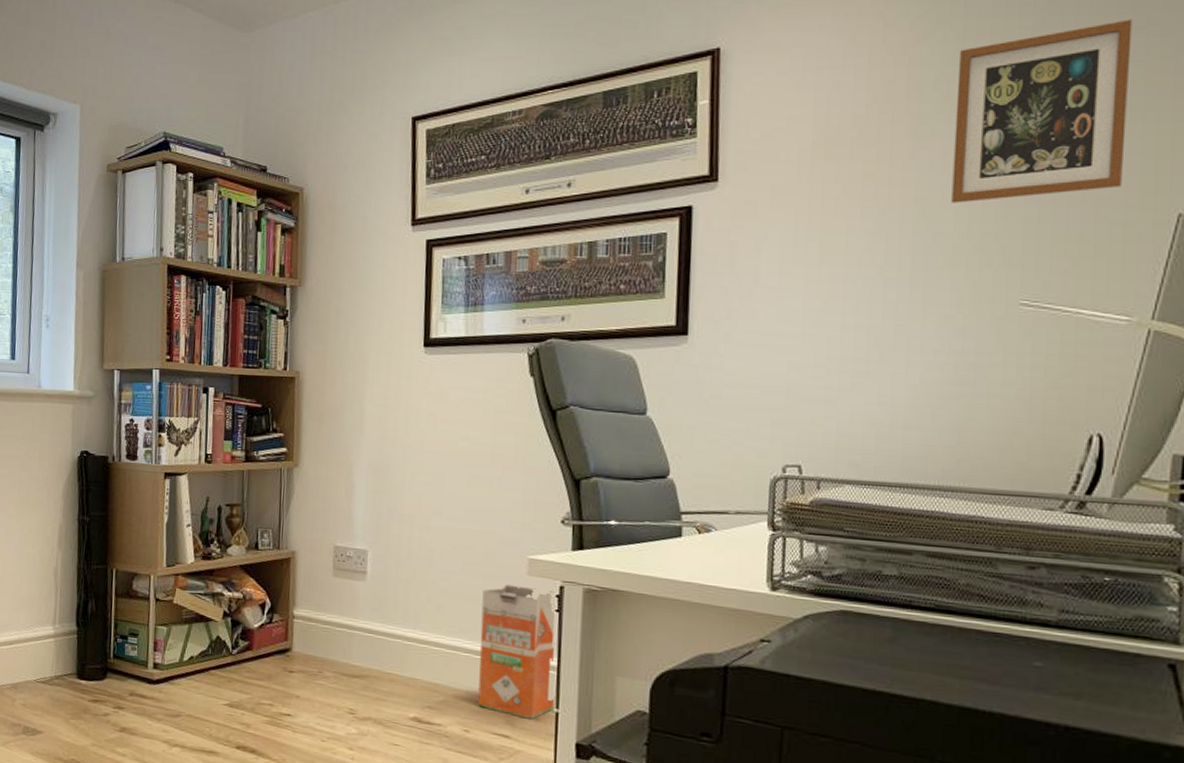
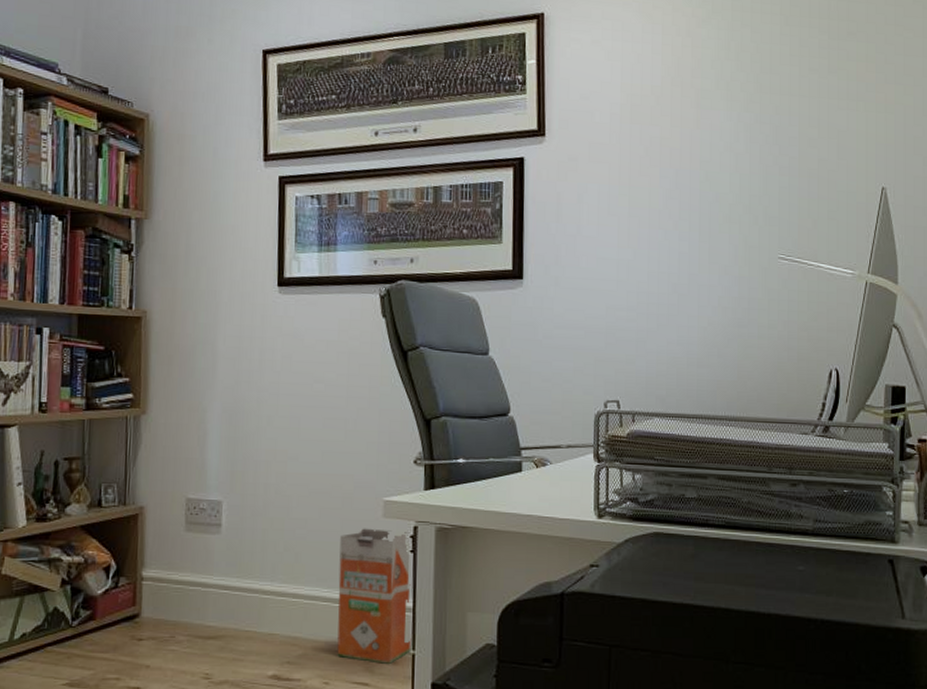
picture frame: present [951,19,1133,203] -> none [727,25,847,169]

